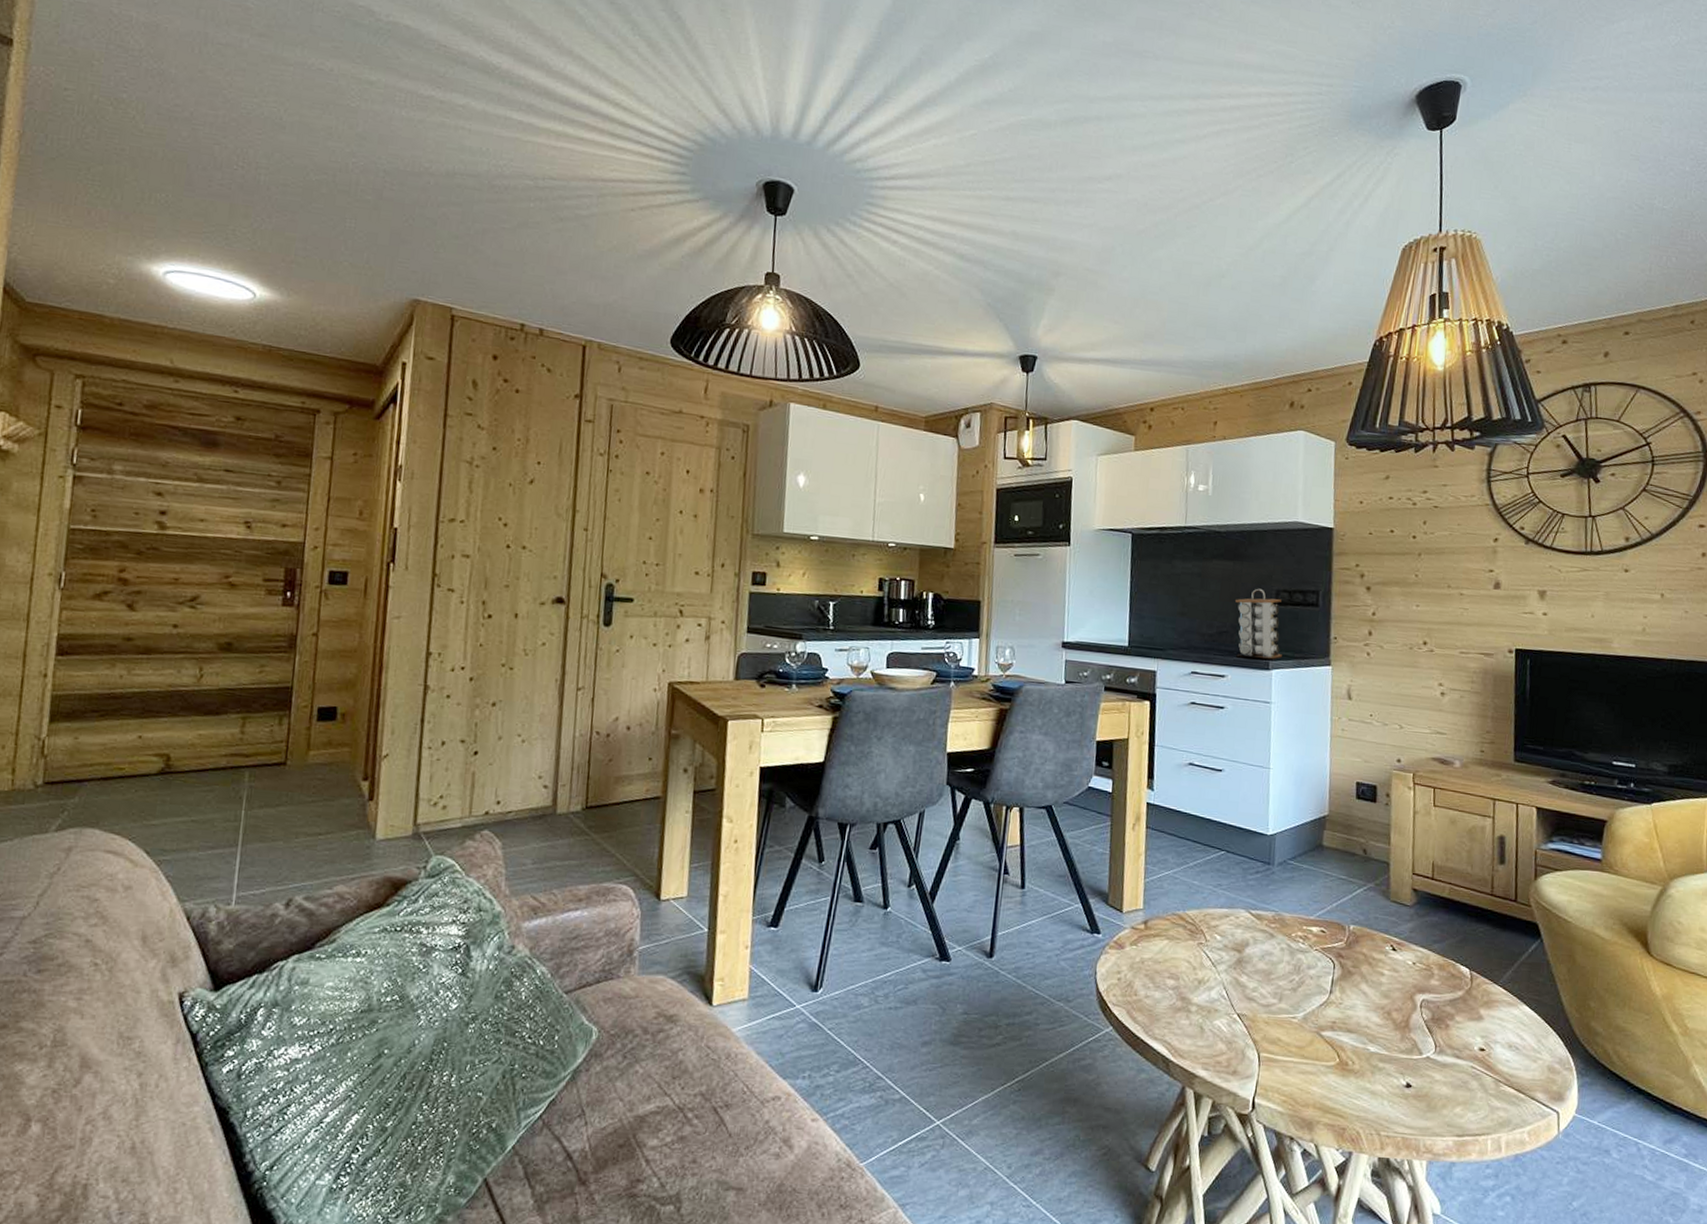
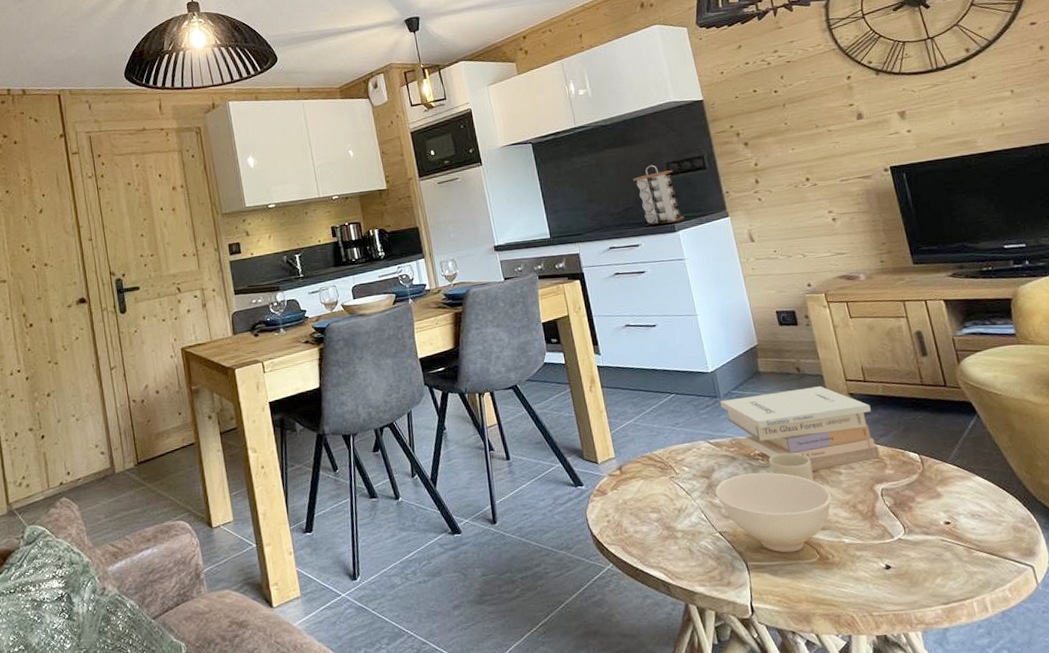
bowl: none [1243,955,1368,1051] -> present [715,472,832,553]
books: none [1272,869,1432,967] -> present [720,386,880,472]
mug: none [1309,939,1355,977] -> present [768,453,814,481]

